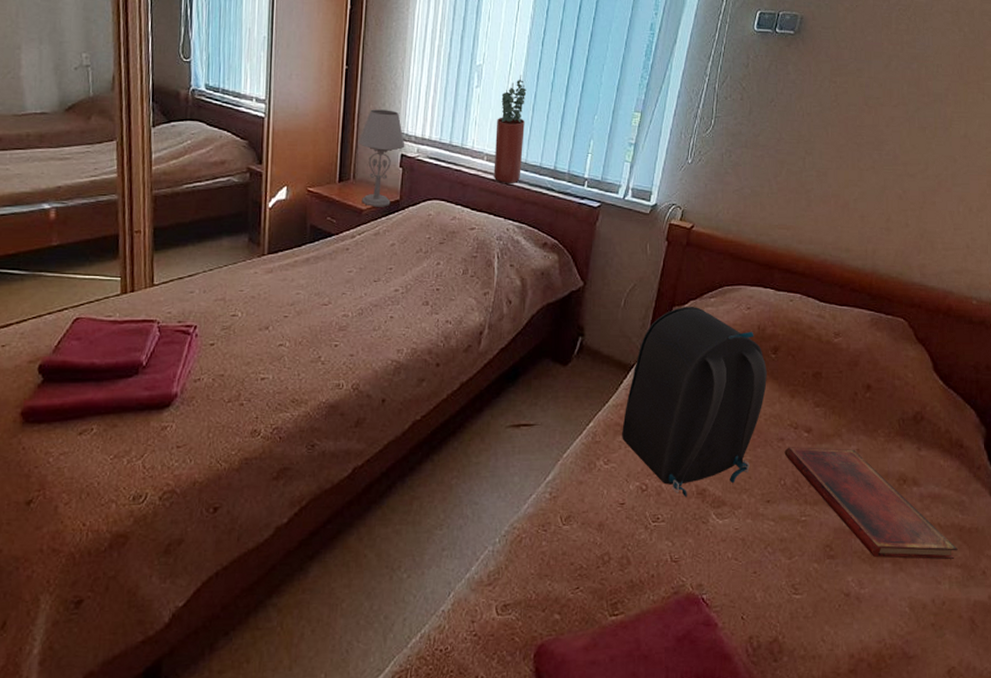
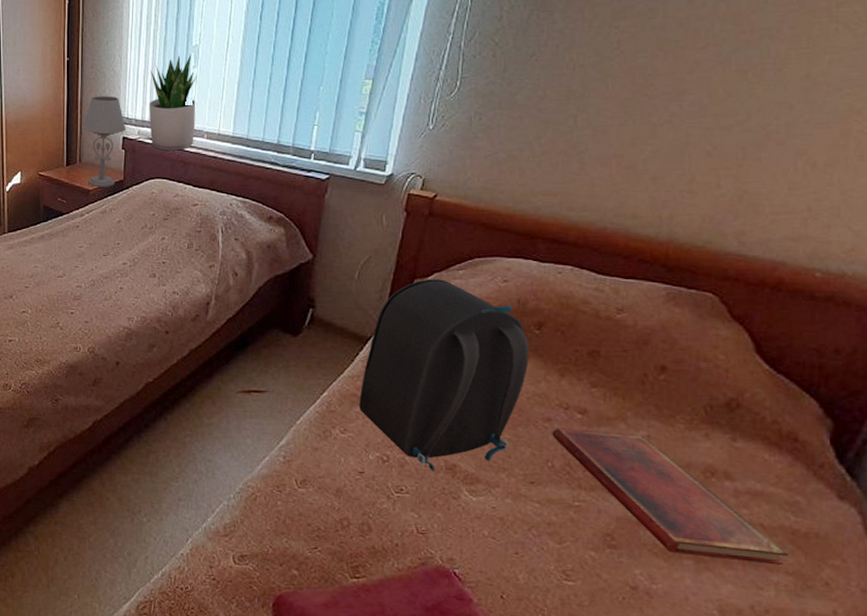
planter: none [429,74,479,172] -> present [149,55,197,151]
vase: present [493,75,527,183] -> none [214,51,246,160]

